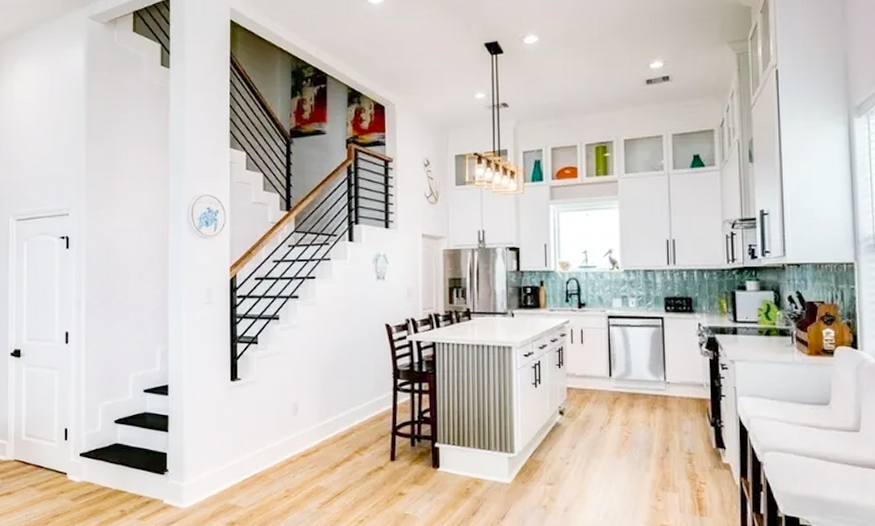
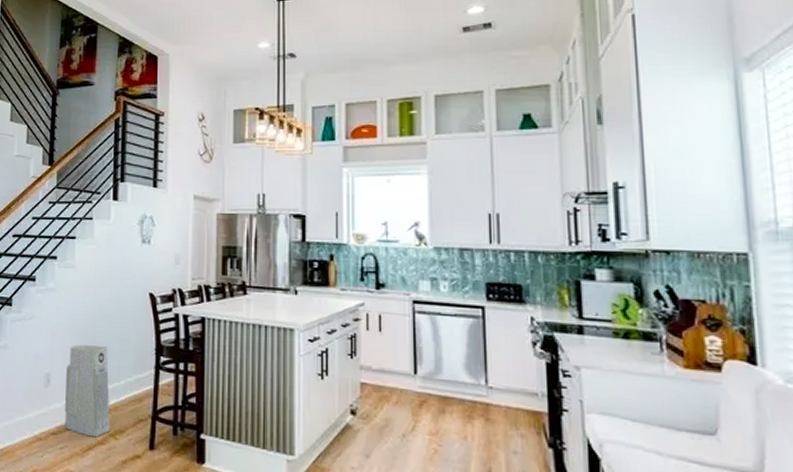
air purifier: none [313,373,355,455] -> present [64,344,110,438]

